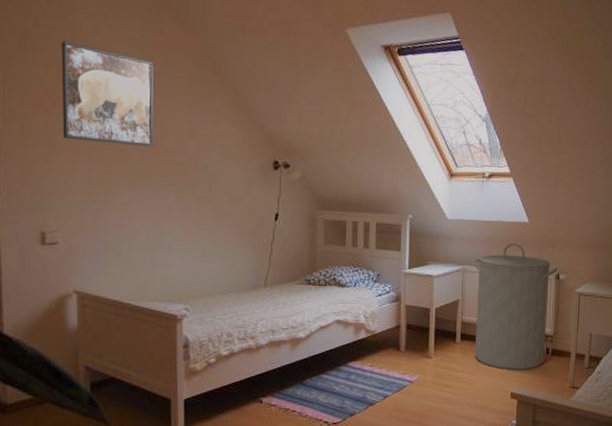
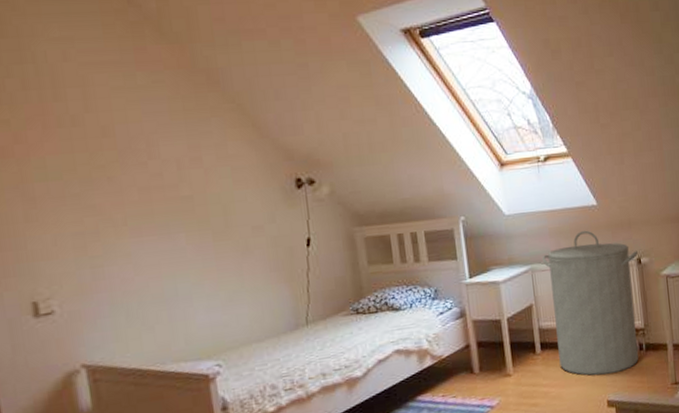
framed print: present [61,41,154,146] -> none [25,76,152,189]

